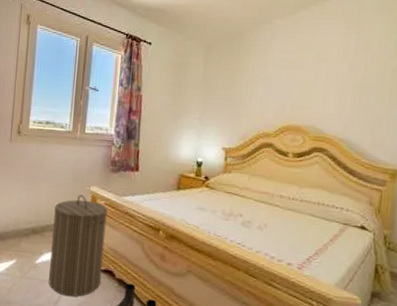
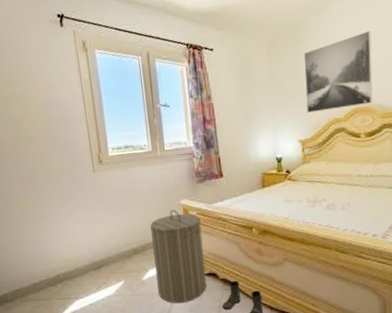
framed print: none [236,51,313,124] -> present [303,30,373,113]

